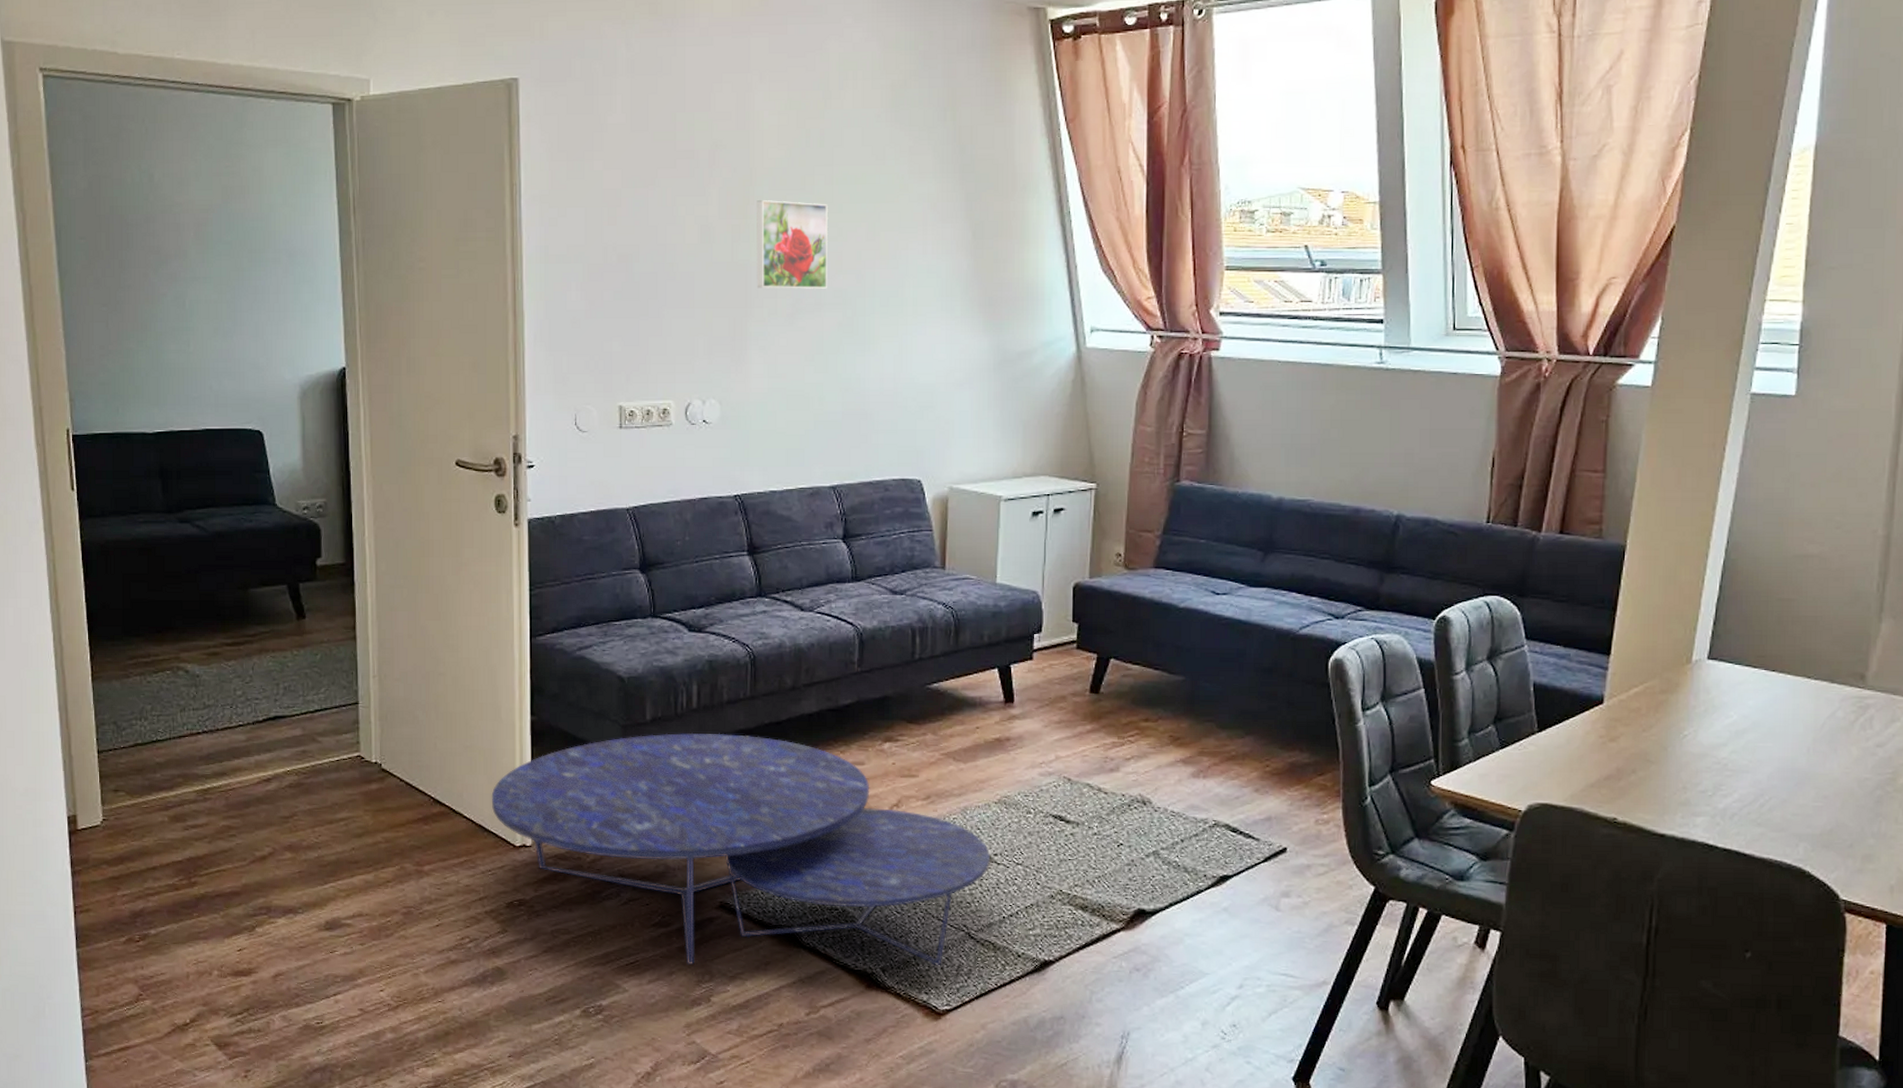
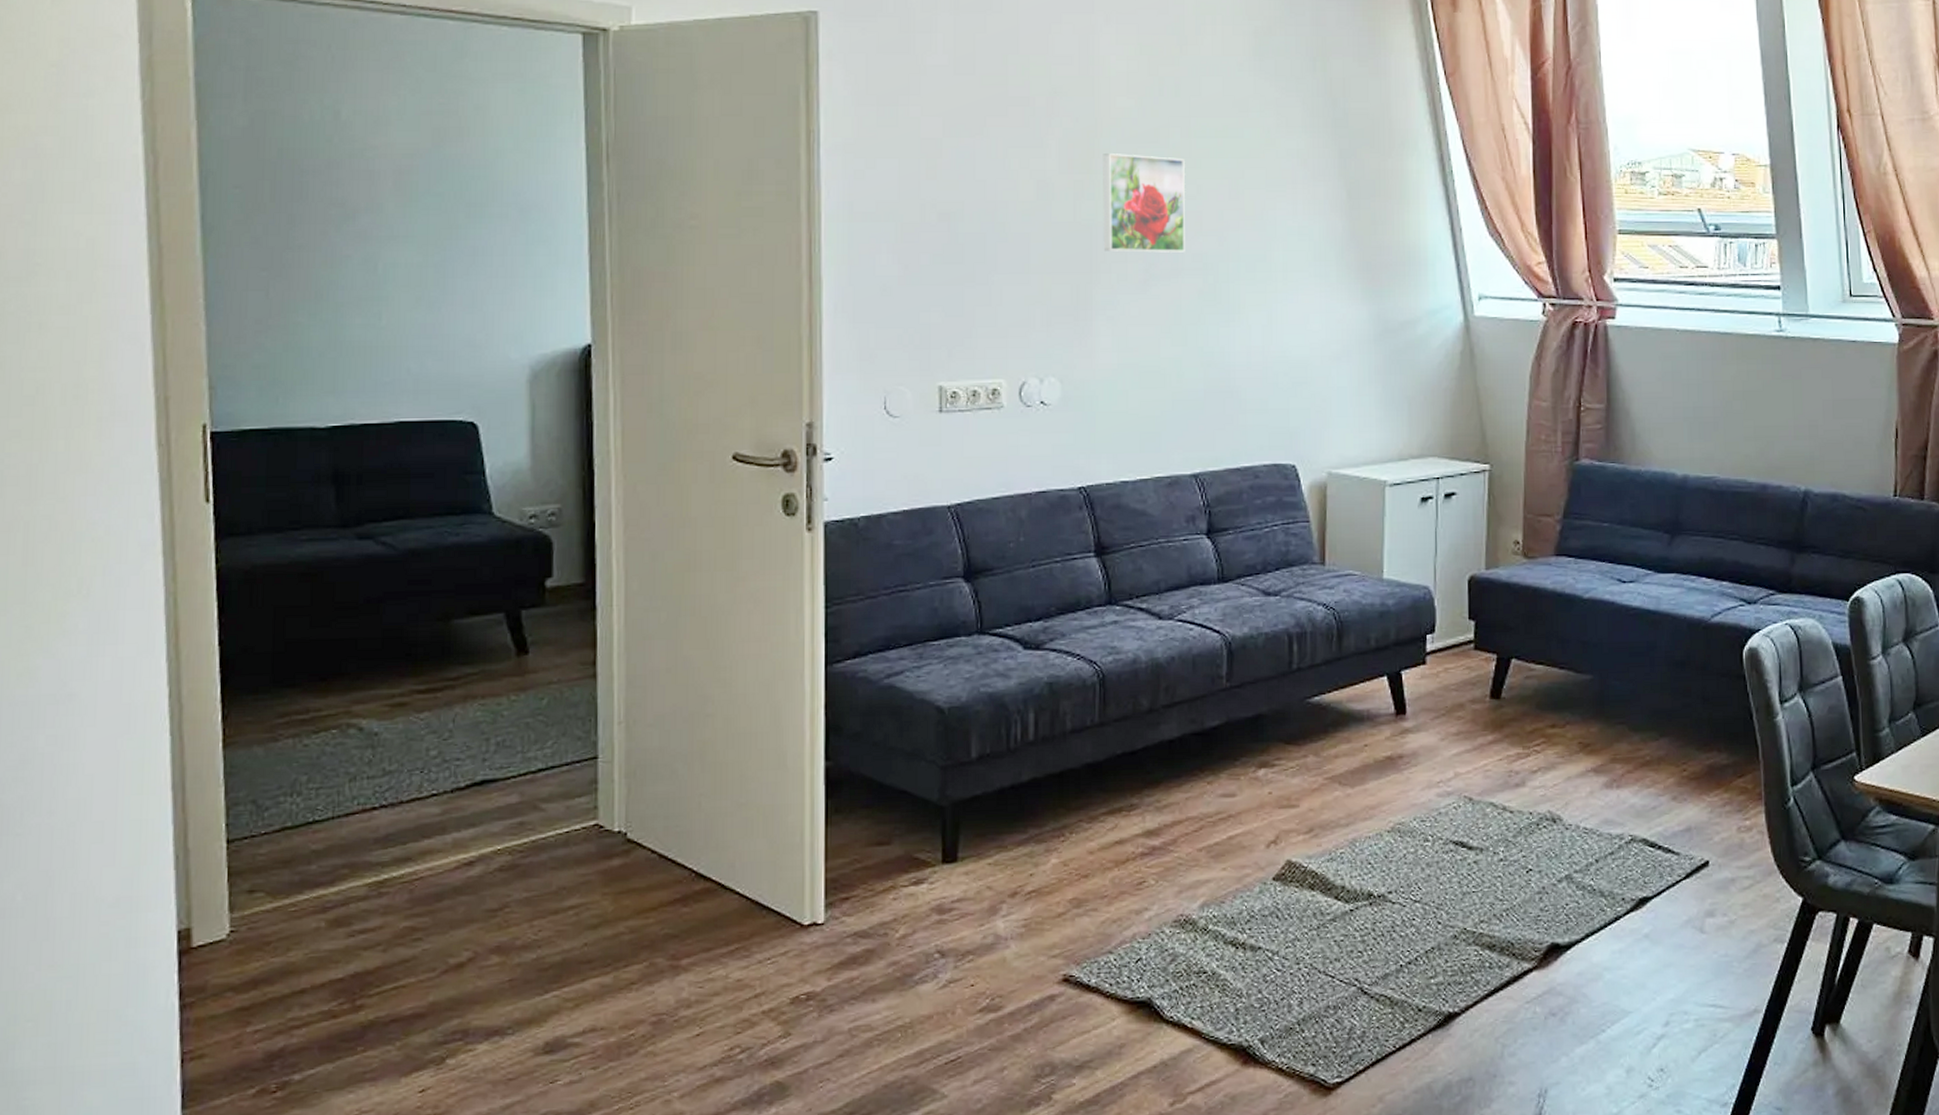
nesting table: present [491,732,990,966] -> none [772,769,1383,1057]

